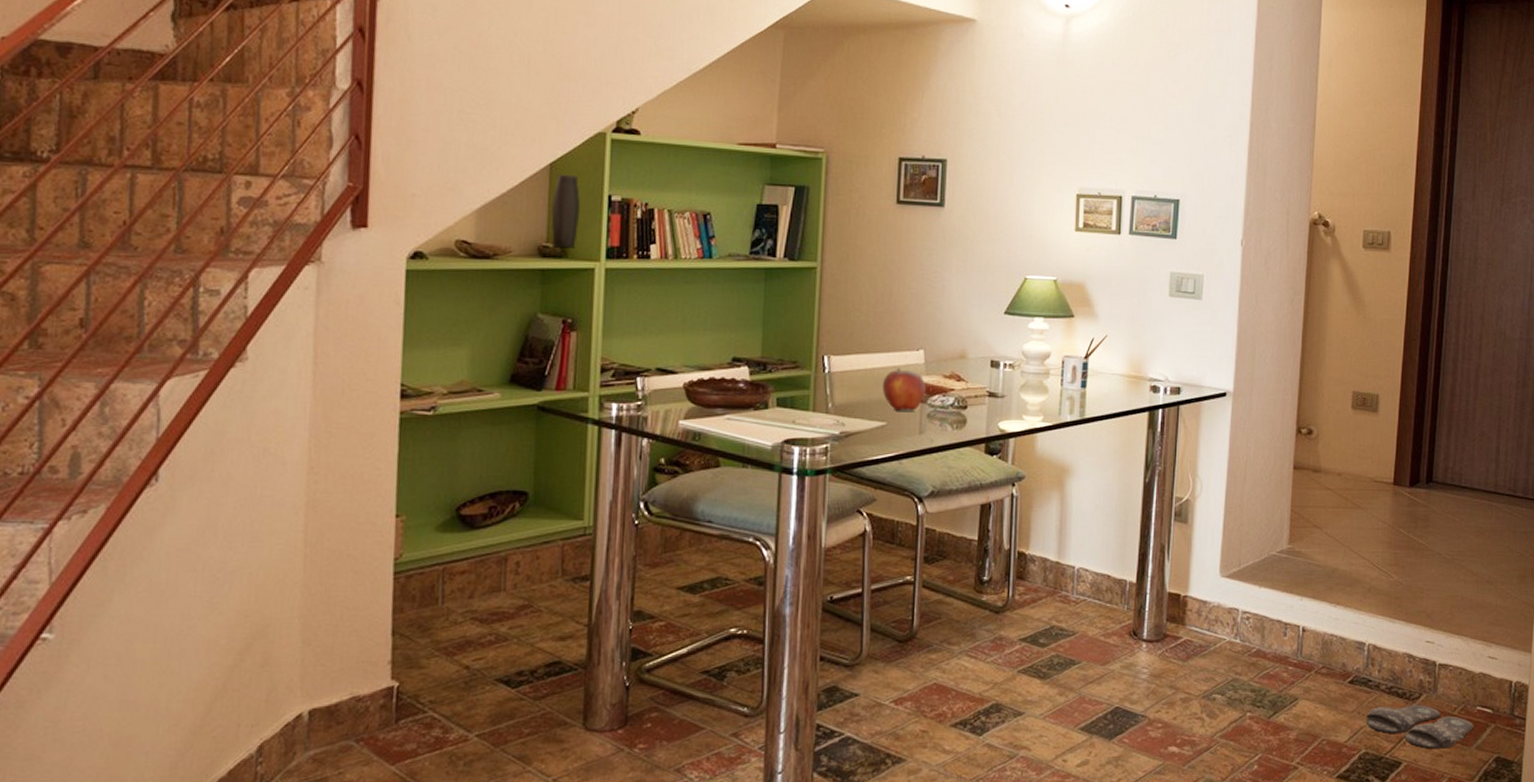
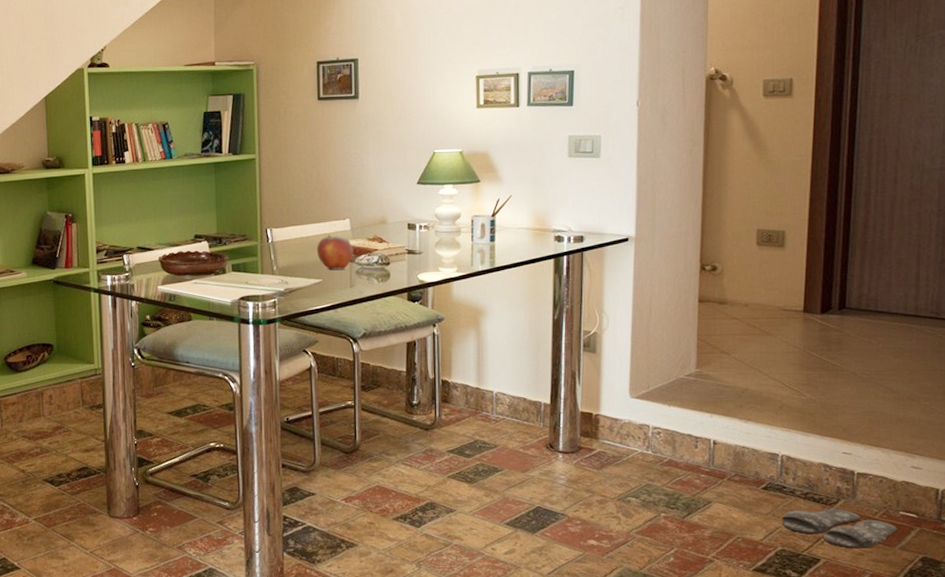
vase: present [551,174,580,248] -> none [49,104,70,161]

